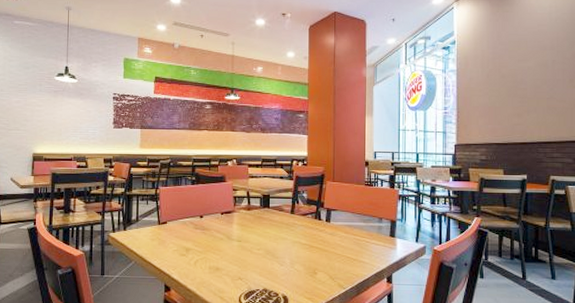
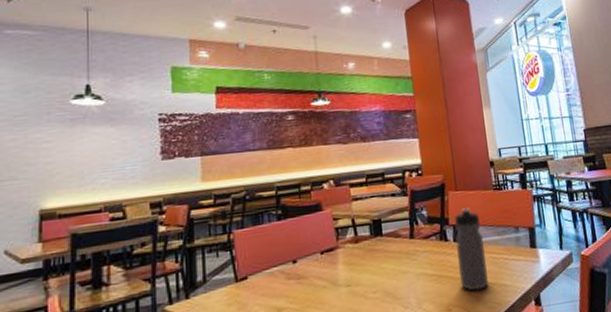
water bottle: none [327,196,350,262] -> present [454,208,488,291]

